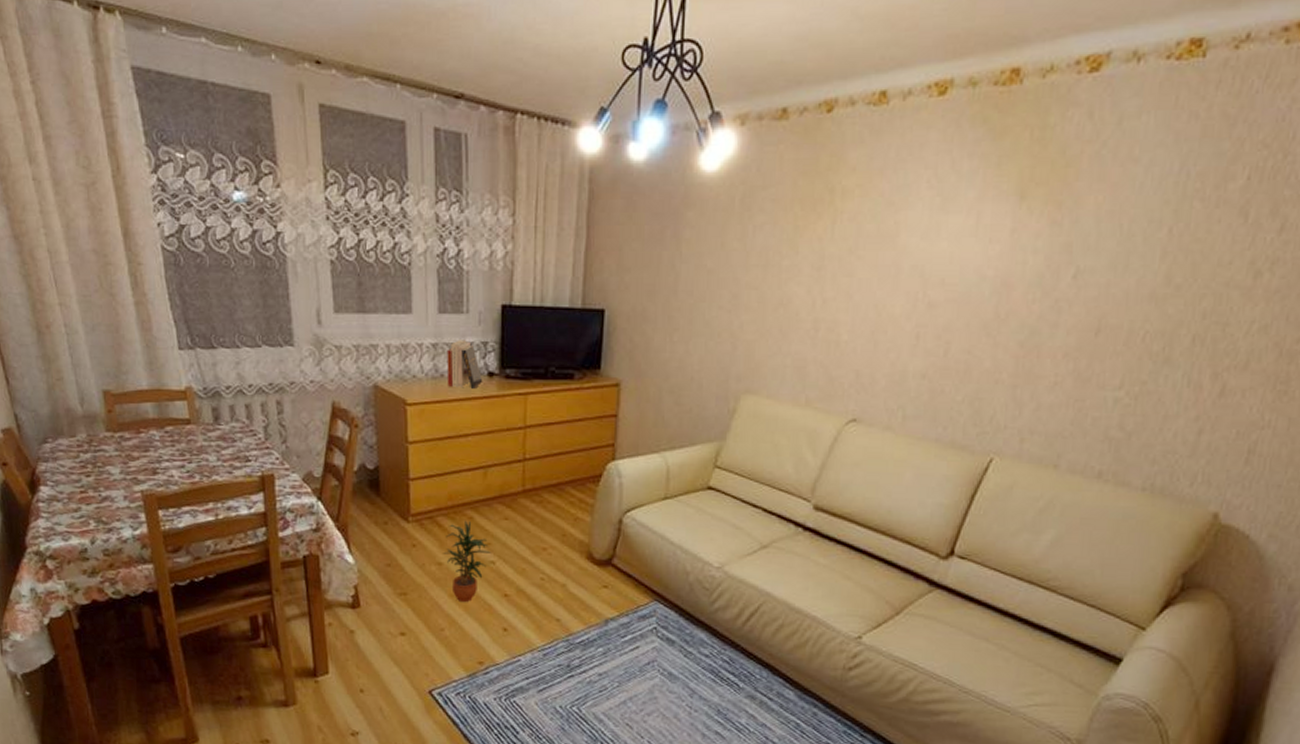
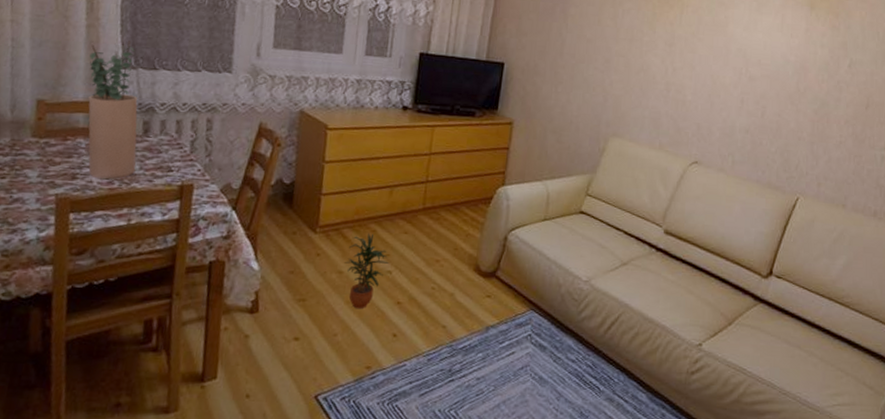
vase: none [144,317,214,473] -> present [88,41,138,180]
books: present [447,340,483,389] -> none [366,78,398,119]

